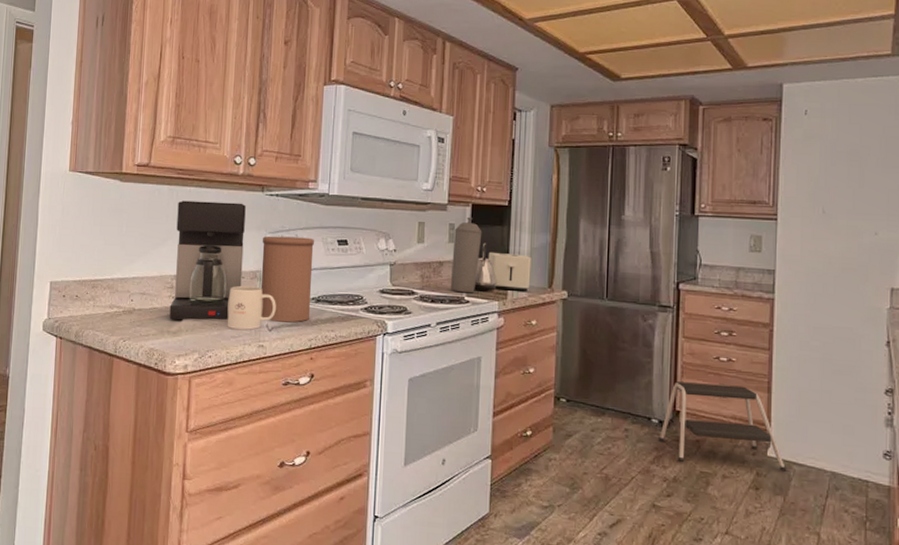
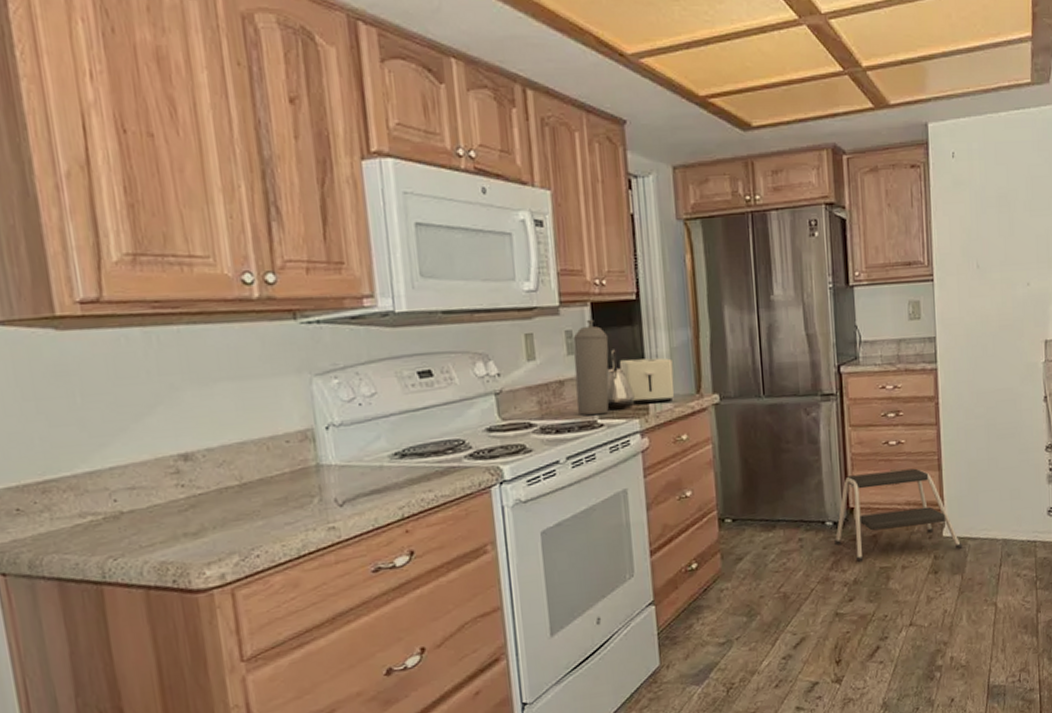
coffee maker: present [169,200,246,321] -> none [162,339,287,517]
mug: present [227,285,276,331] -> none [269,450,345,514]
canister: present [260,236,314,323] -> none [307,374,395,494]

